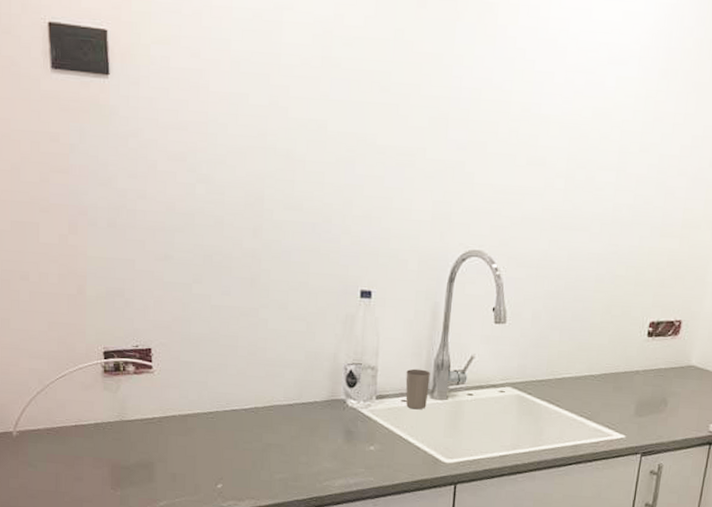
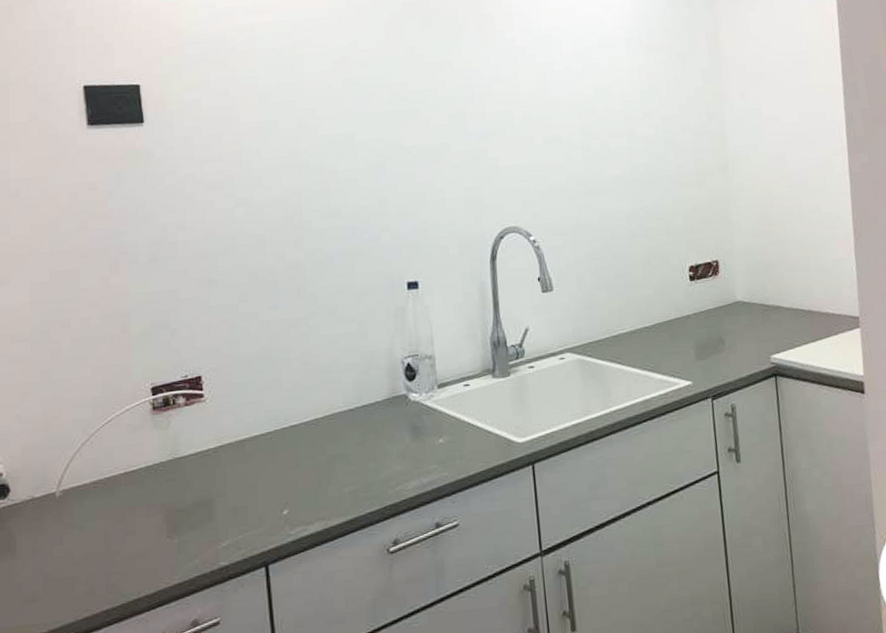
cup: present [405,368,430,410] -> none [464,349,490,392]

